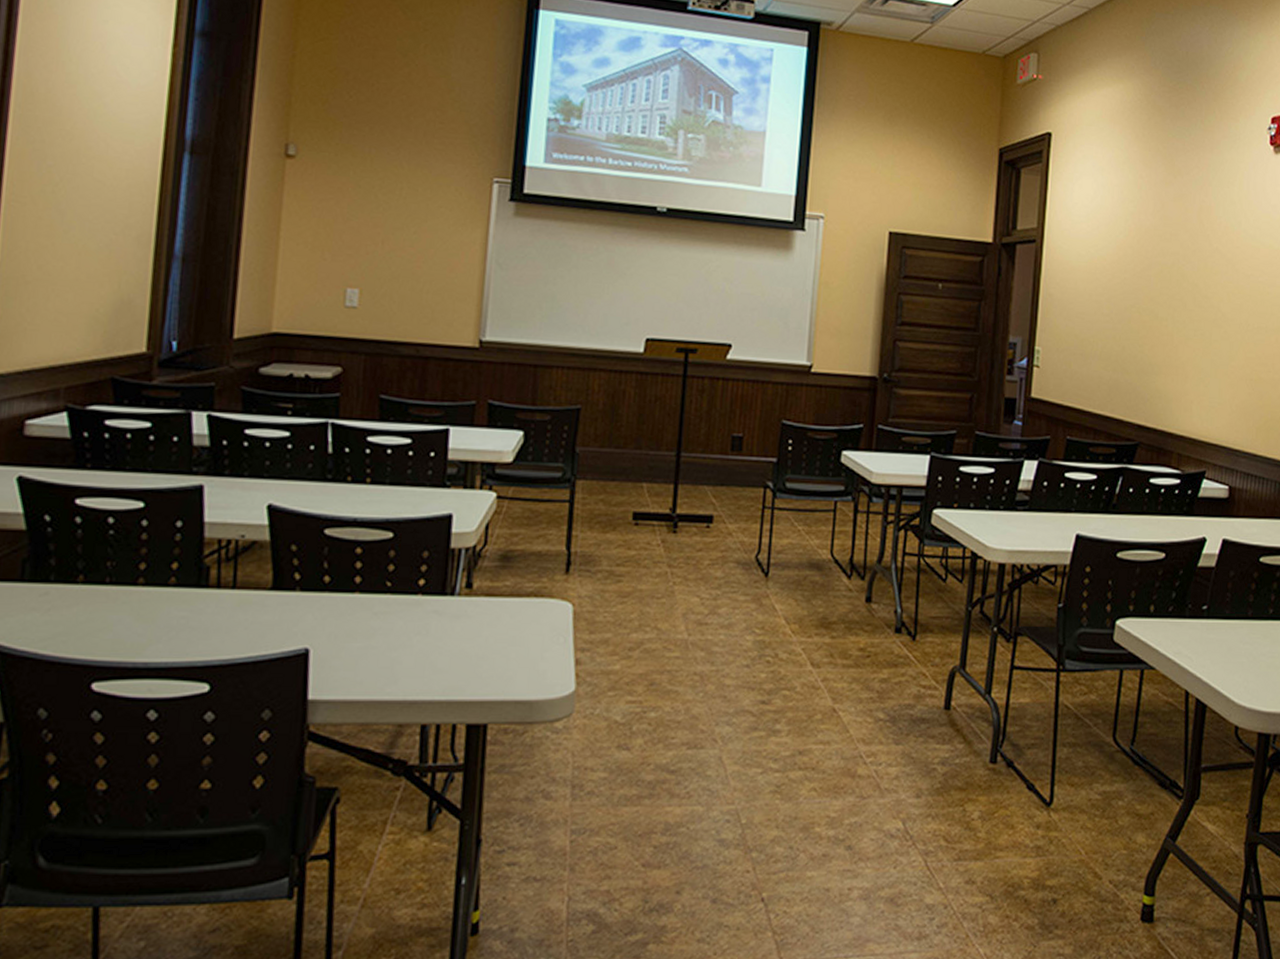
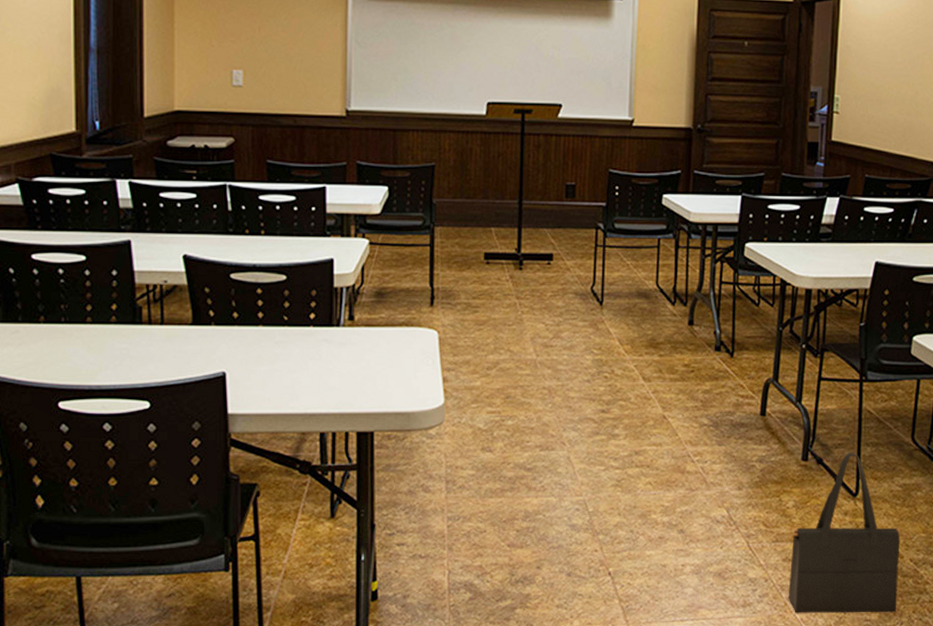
tote bag: none [970,754,1100,947] -> present [788,452,901,613]

